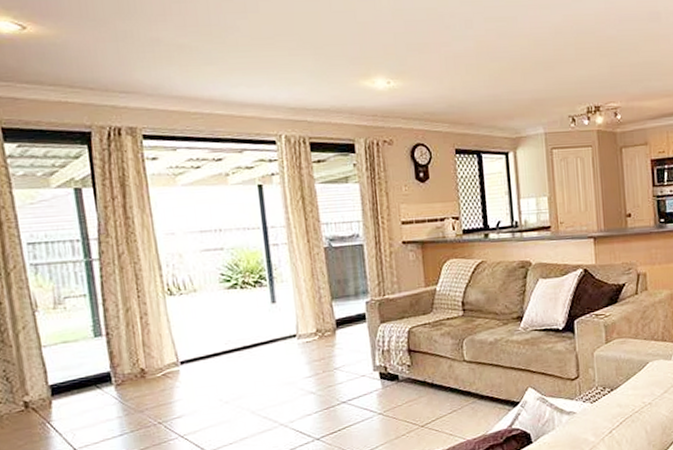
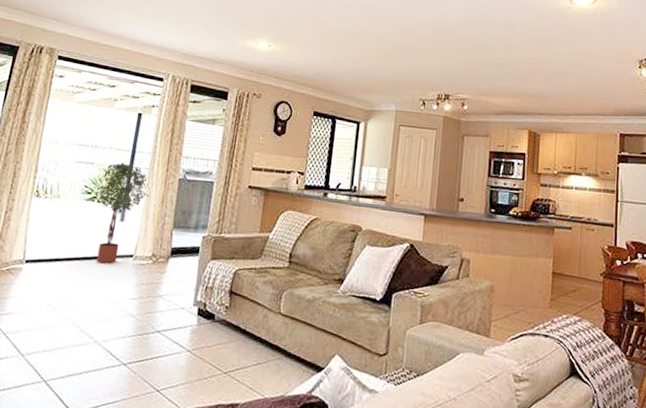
potted tree: none [234,241,299,349] -> present [95,163,151,263]

